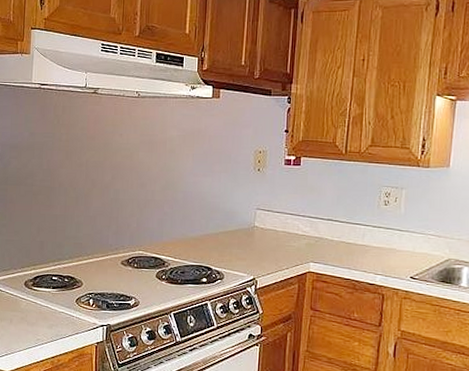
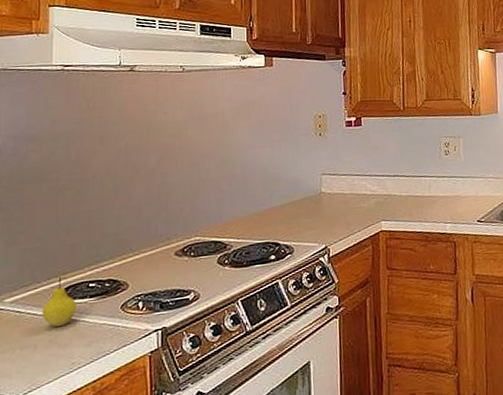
fruit: none [17,266,42,308] -> present [42,276,76,327]

